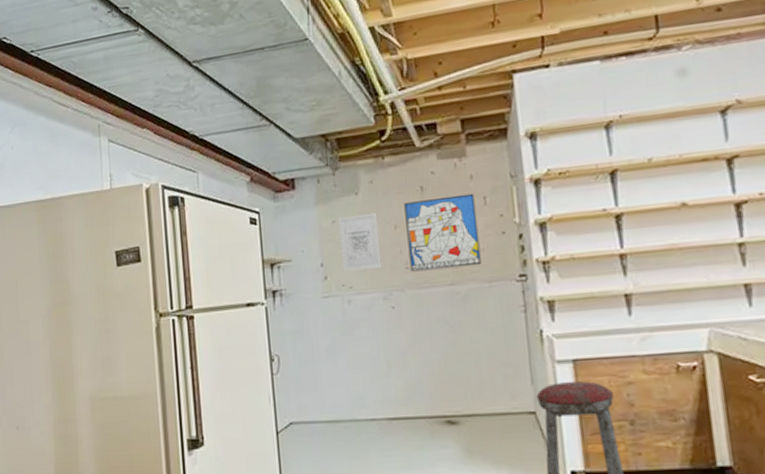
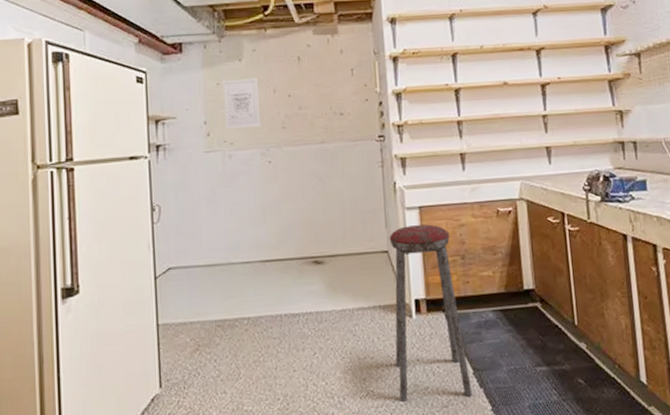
wall art: present [404,193,482,272] -> none [283,65,348,131]

